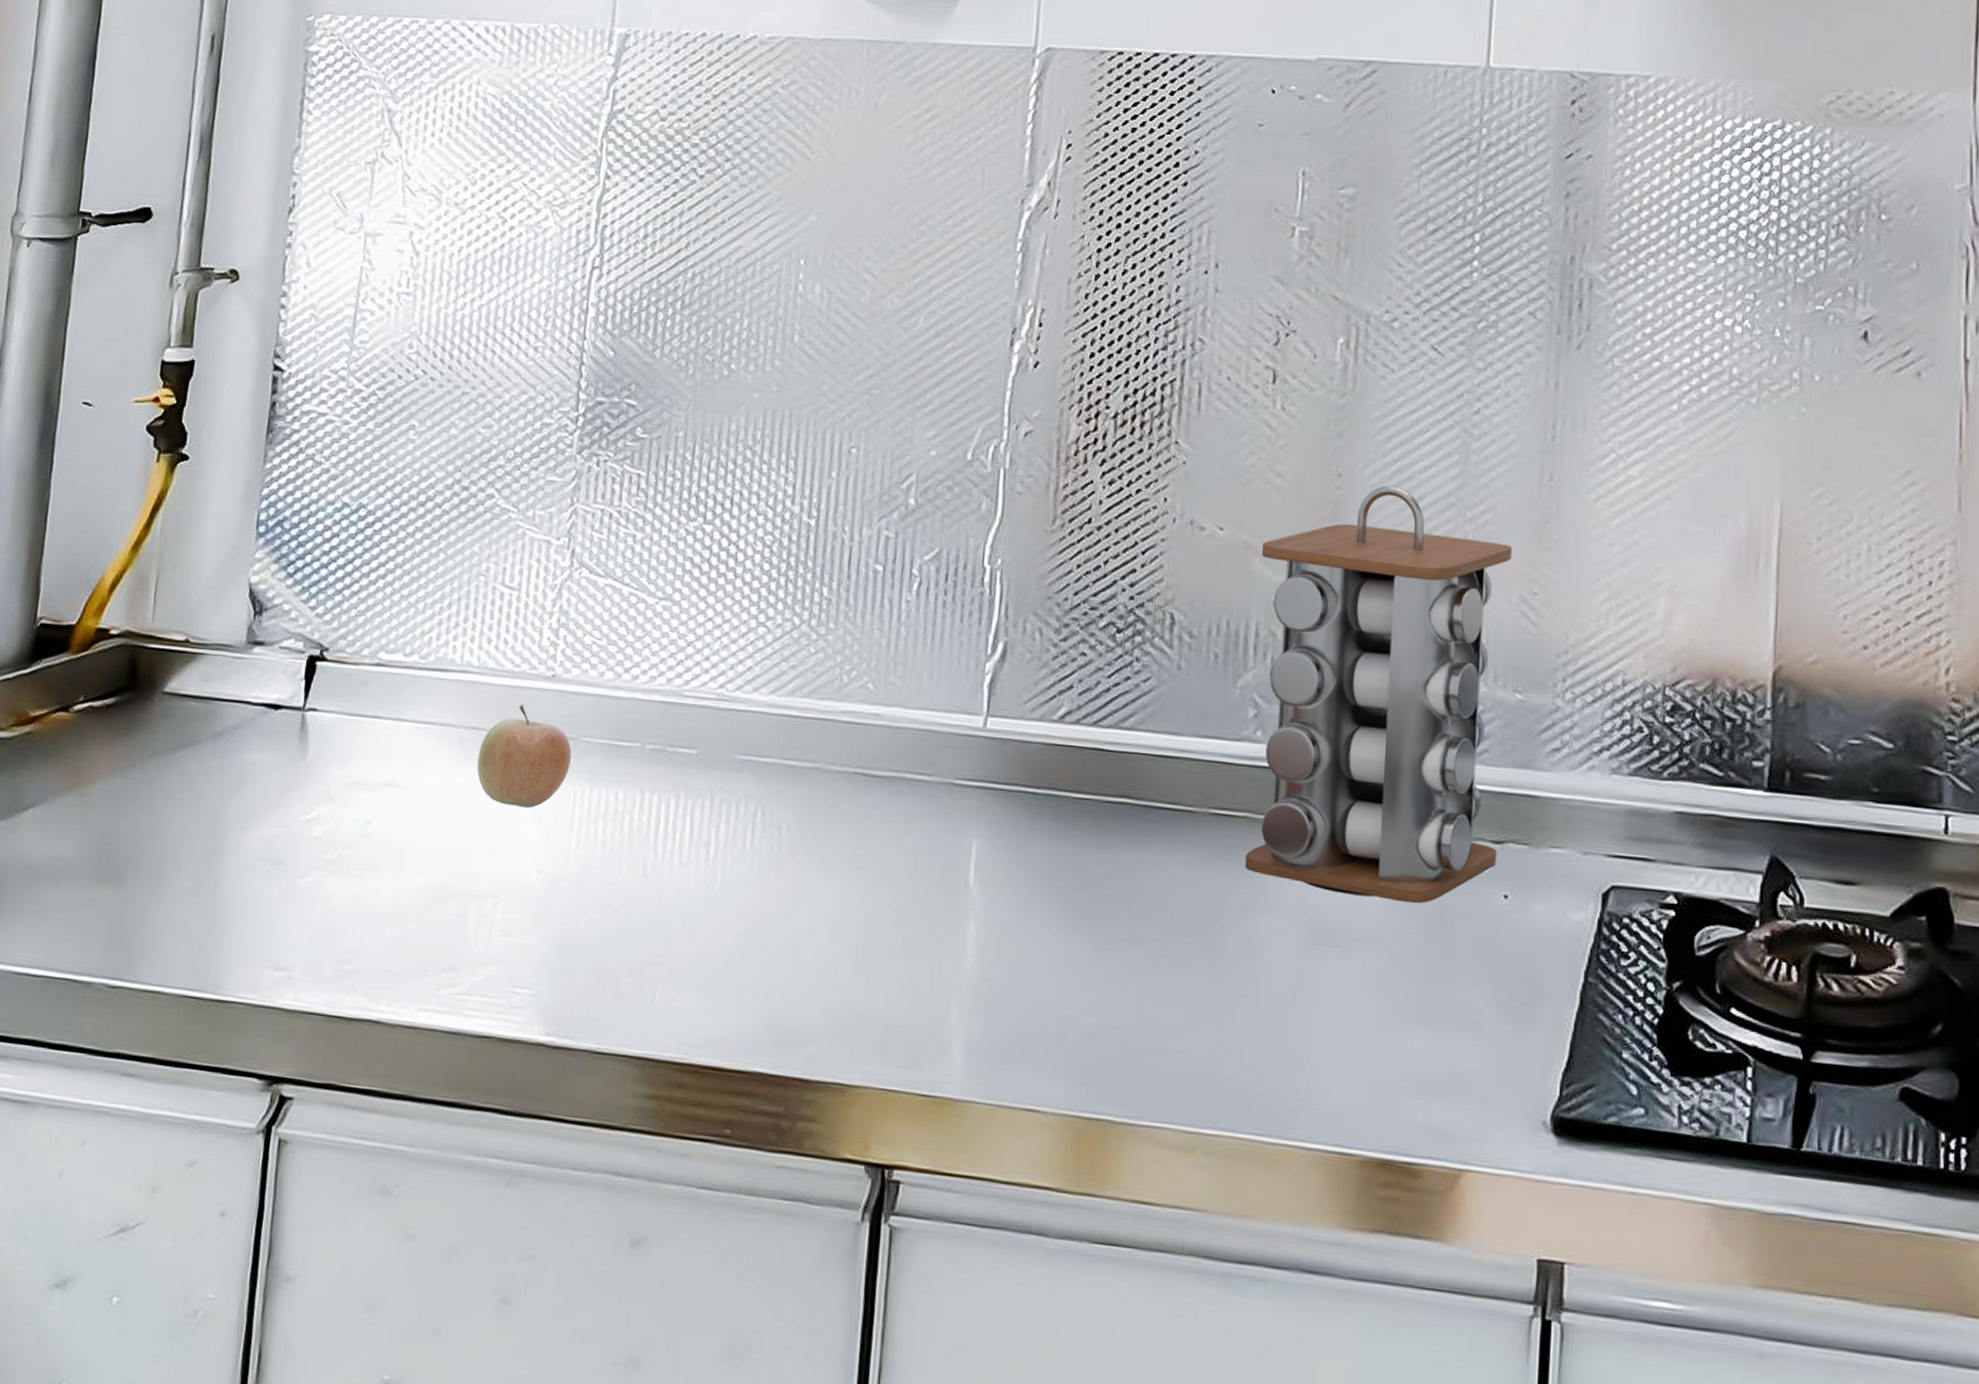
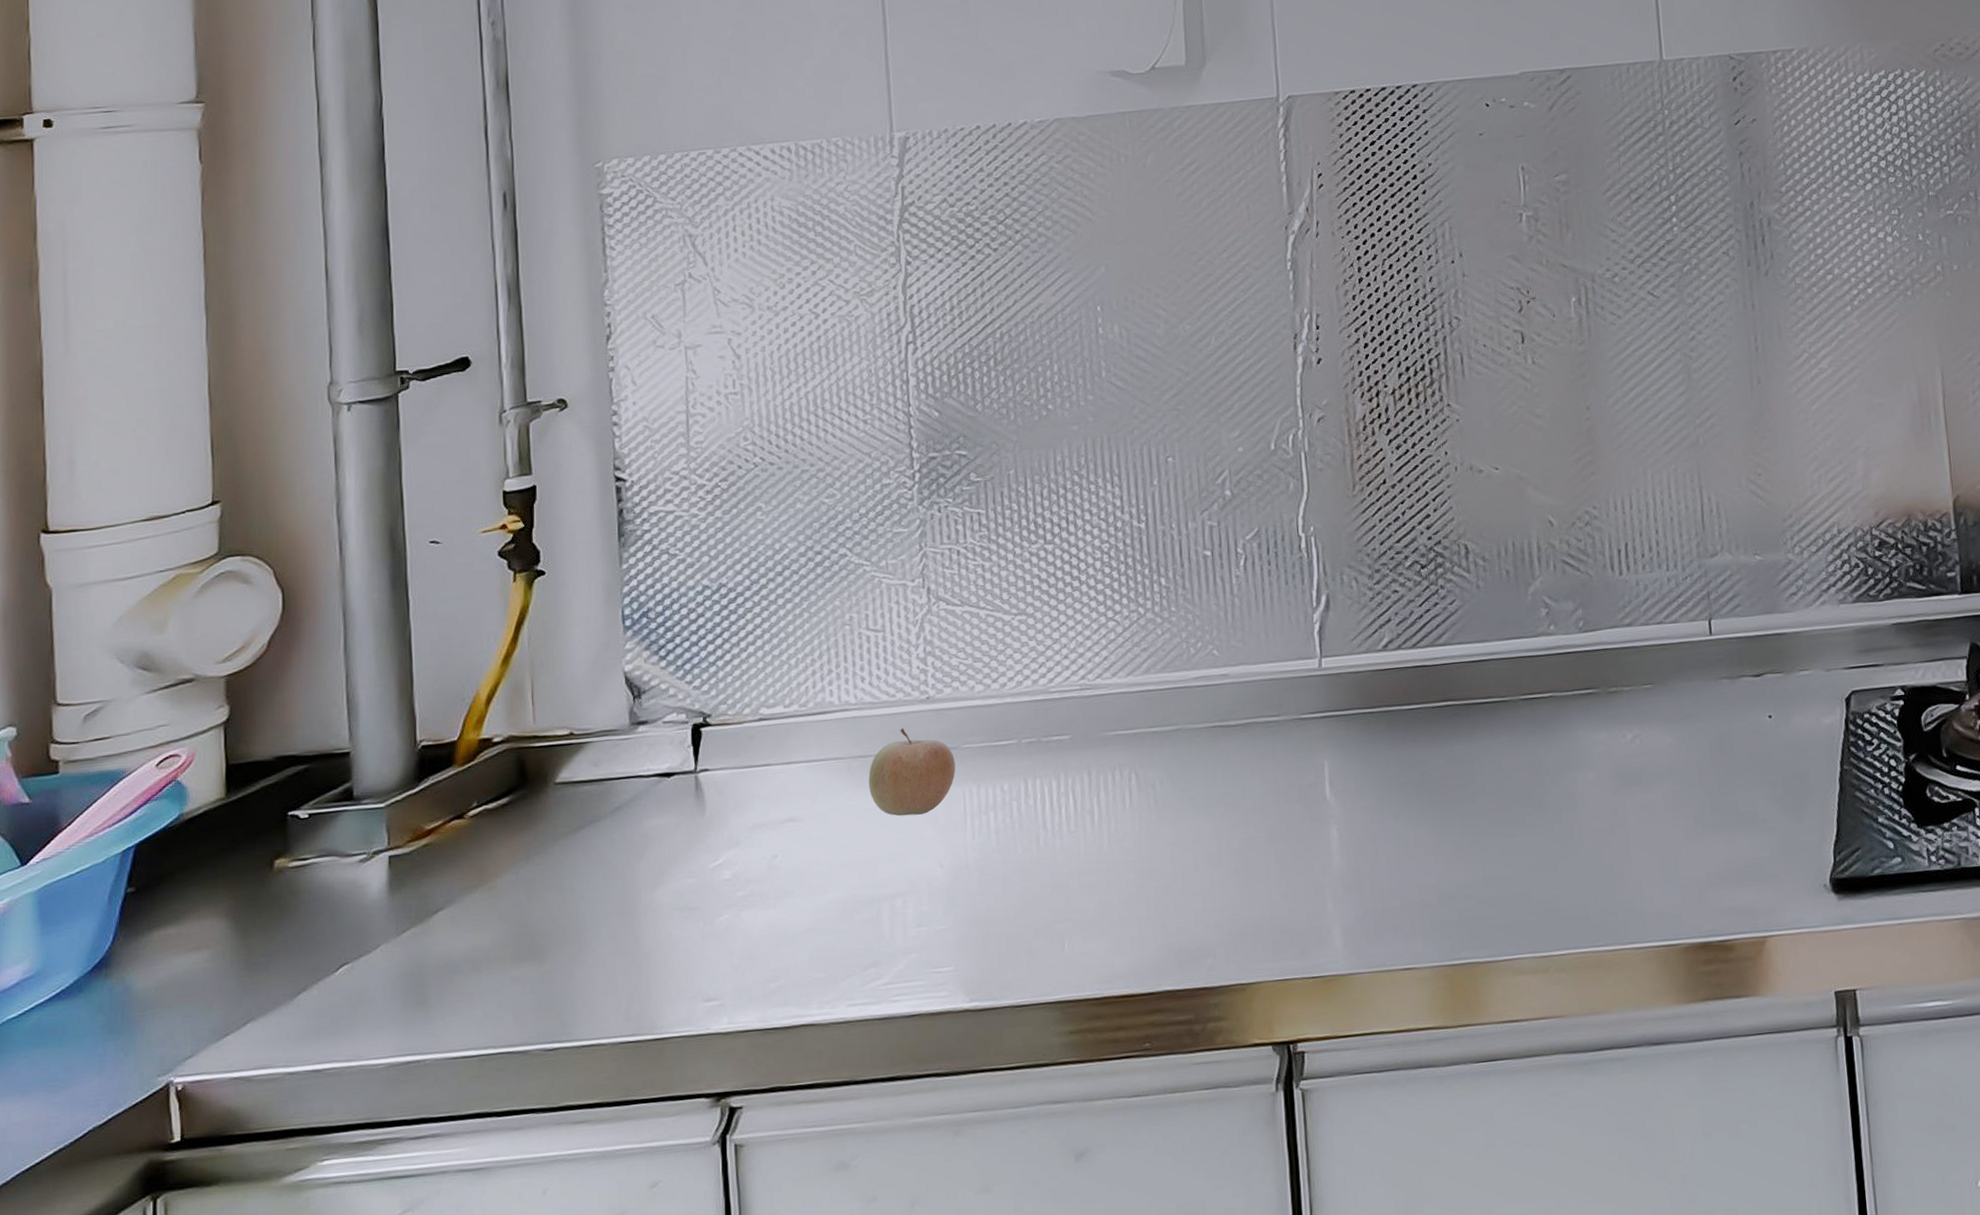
spice rack: present [1245,485,1513,904] -> none [1533,409,1759,742]

